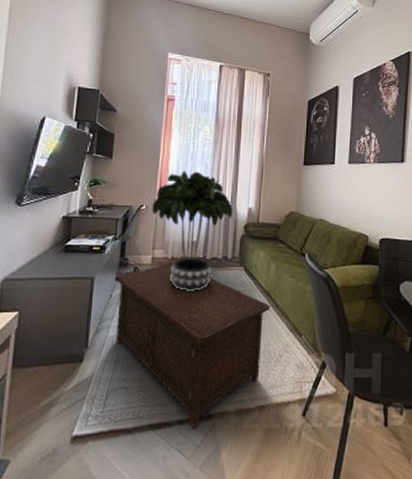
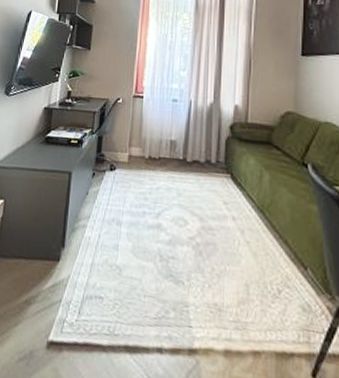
cabinet: present [114,263,270,429] -> none [91,163,264,363]
indoor plant: present [152,170,233,260] -> none [128,62,216,161]
decorative bowl: present [170,258,212,291] -> none [147,158,193,198]

